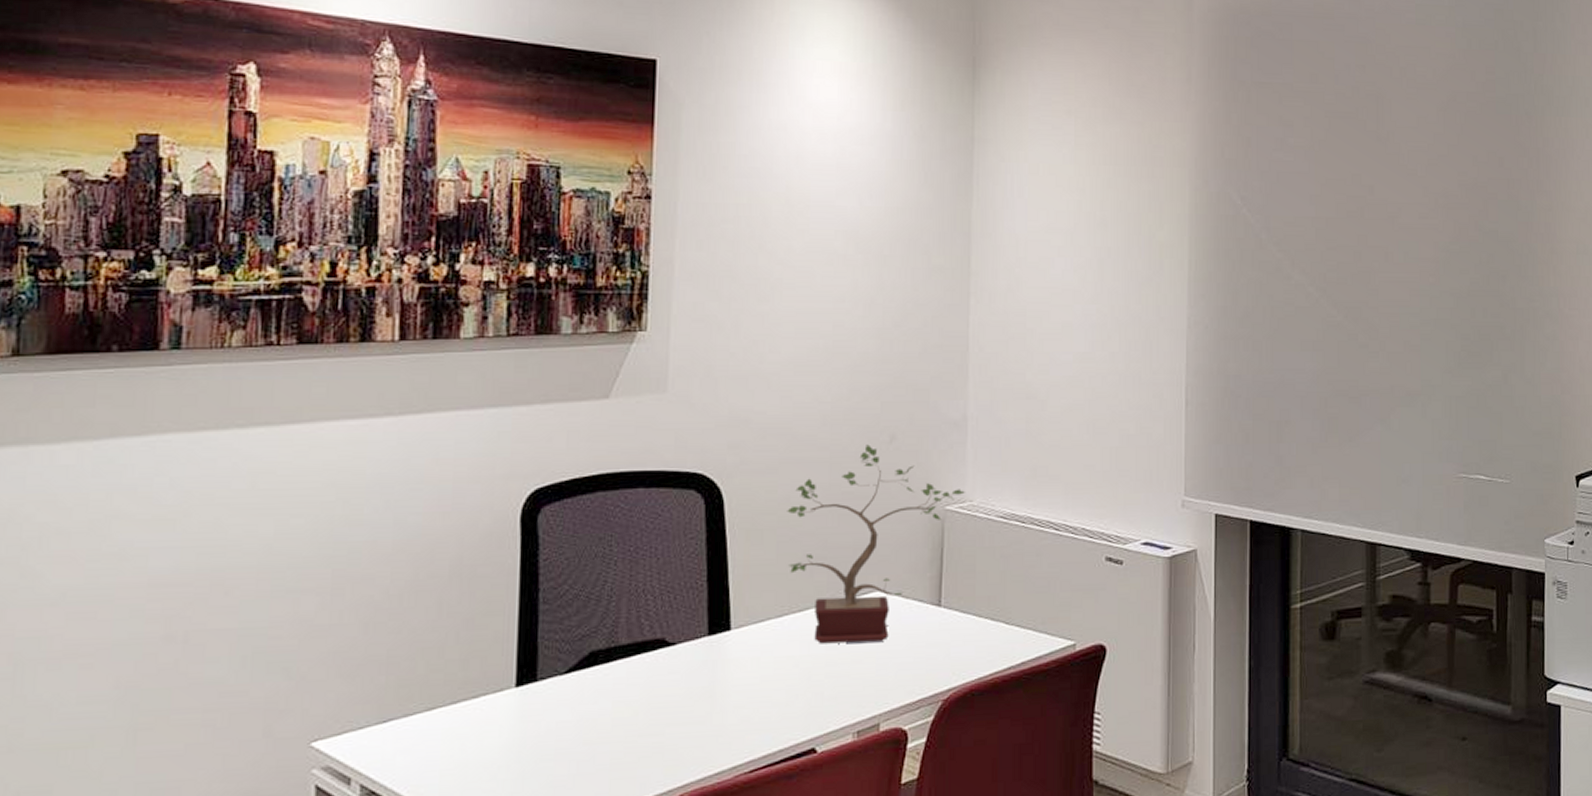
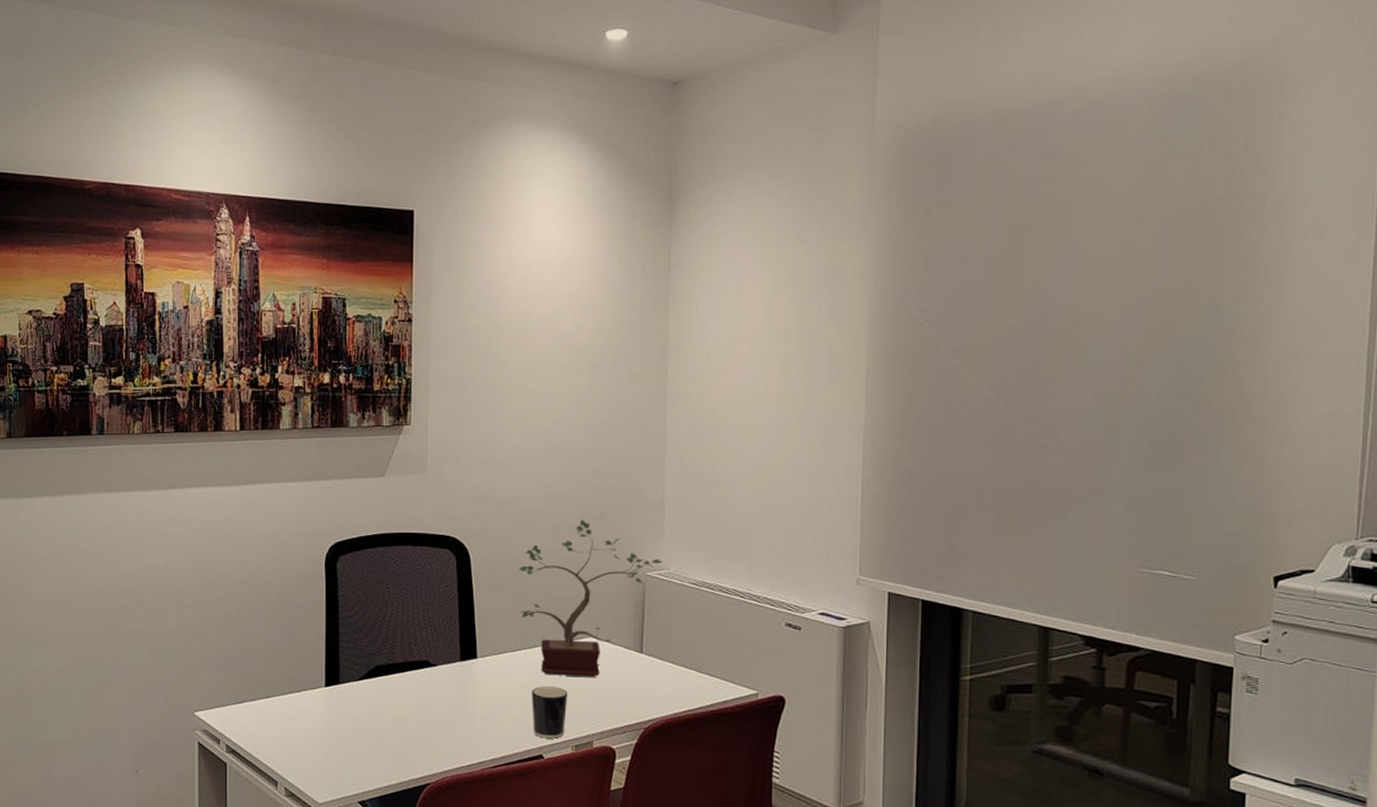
mug: none [802,658,849,727] -> present [532,686,568,739]

